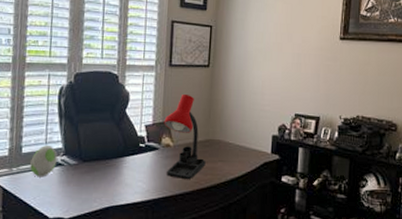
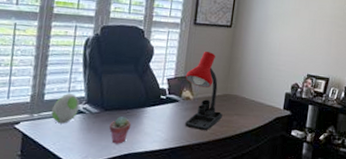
potted succulent: none [89,167,111,197] -> present [109,116,132,144]

